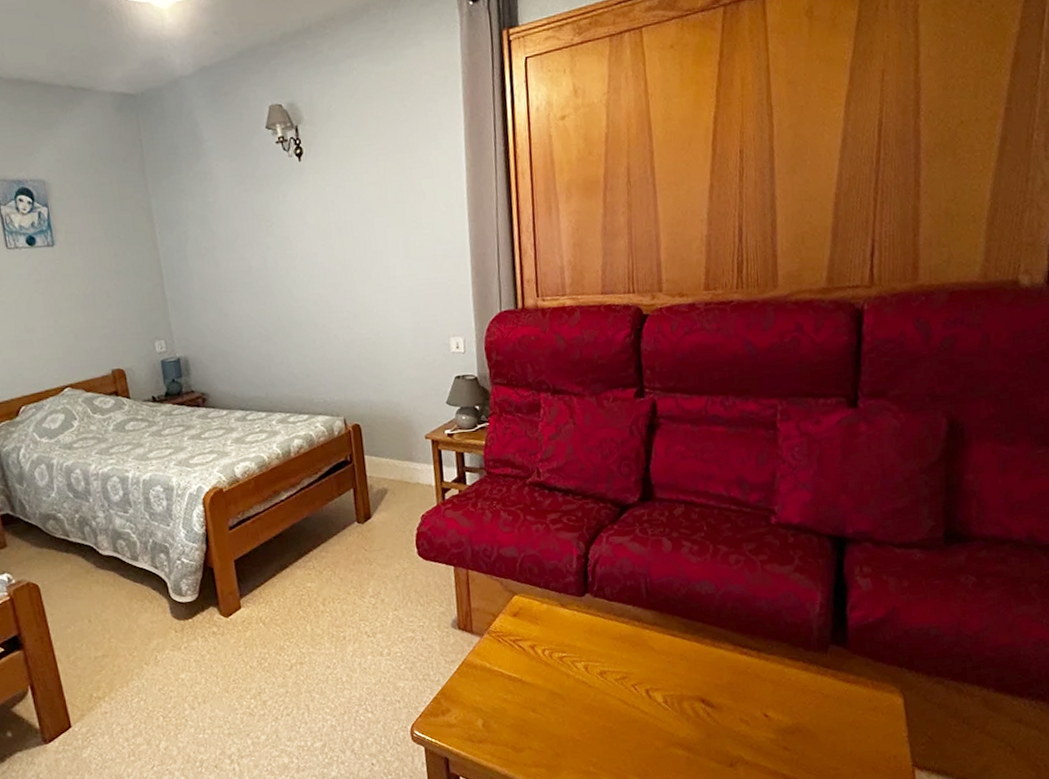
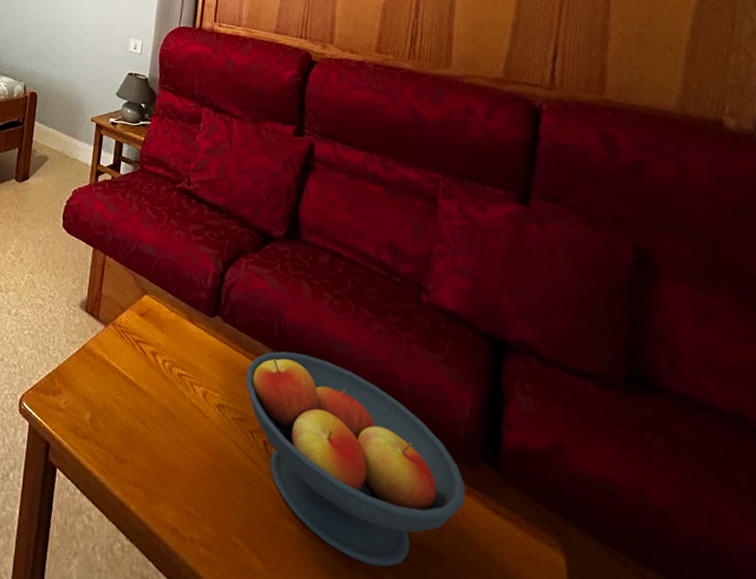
fruit bowl: none [621,602,821,759] -> present [245,351,466,568]

